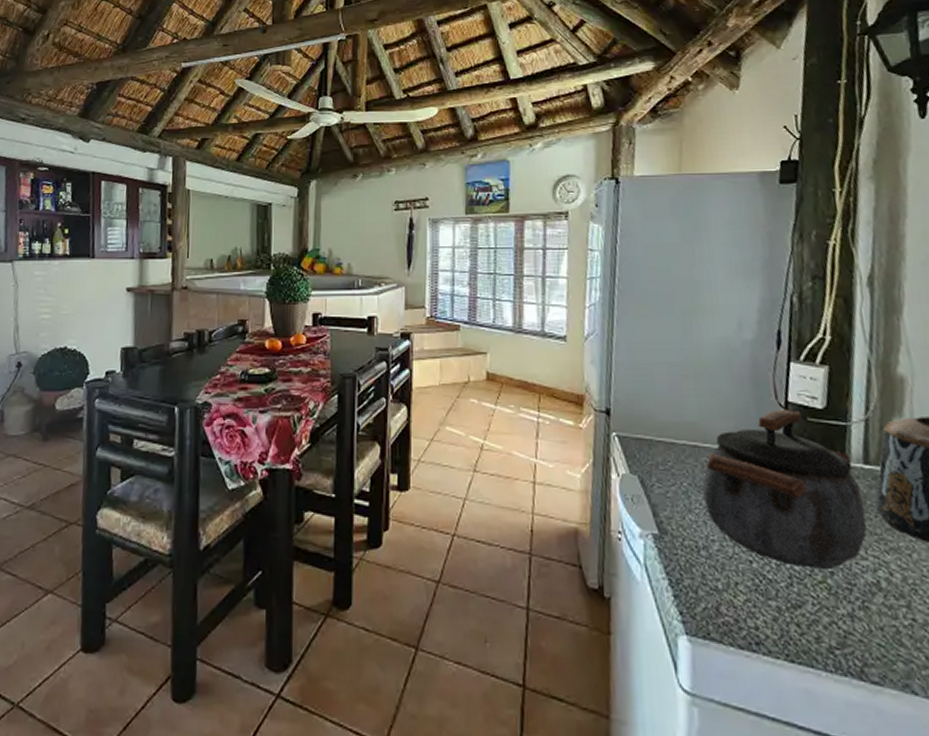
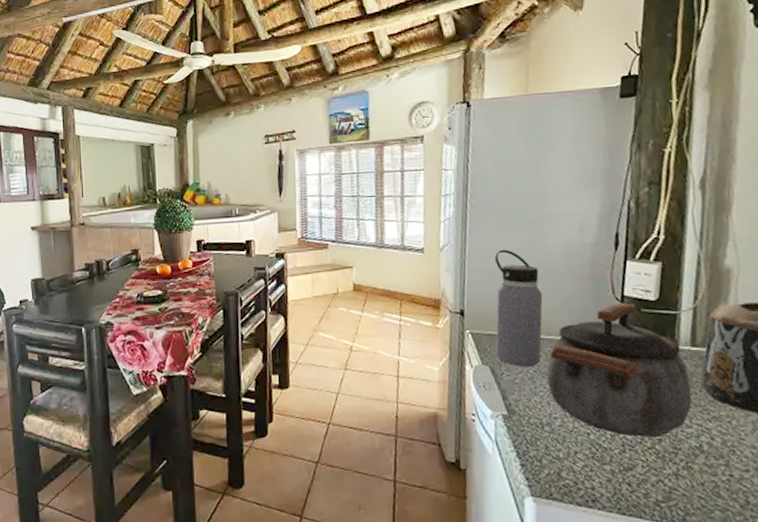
water bottle: none [644,342,698,478] -> present [494,249,543,367]

